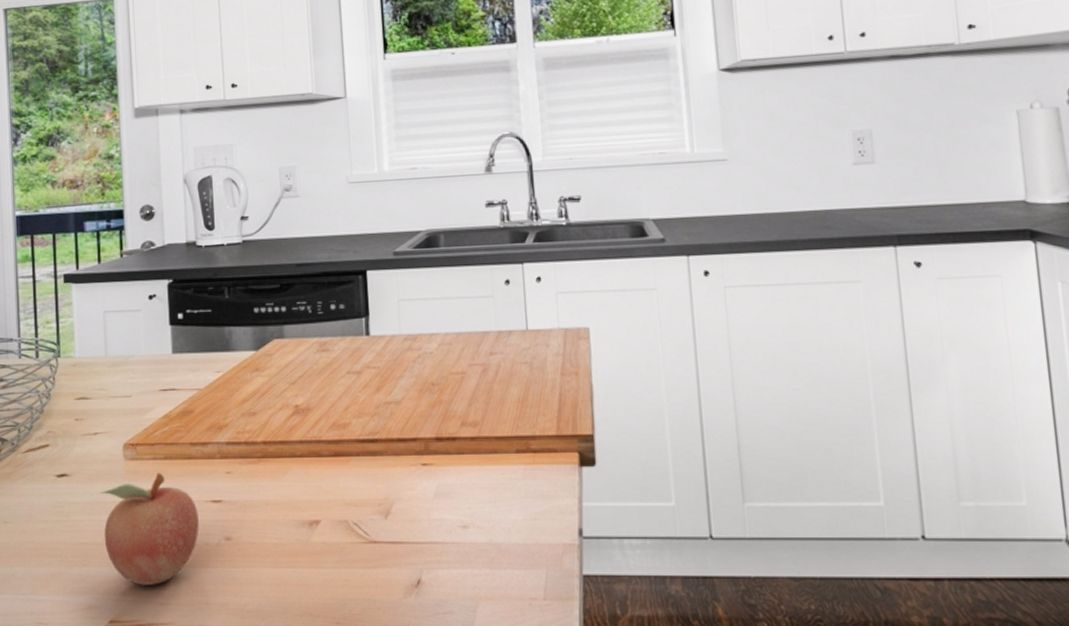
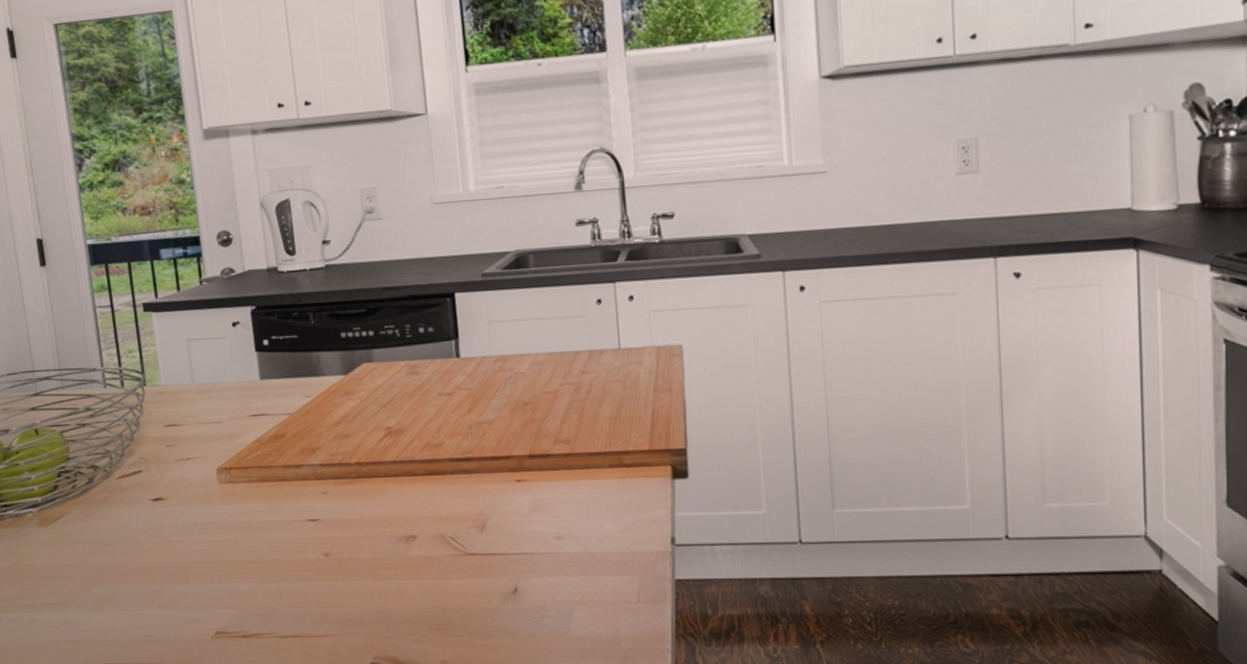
fruit: present [99,473,199,585] -> none [196,494,298,599]

